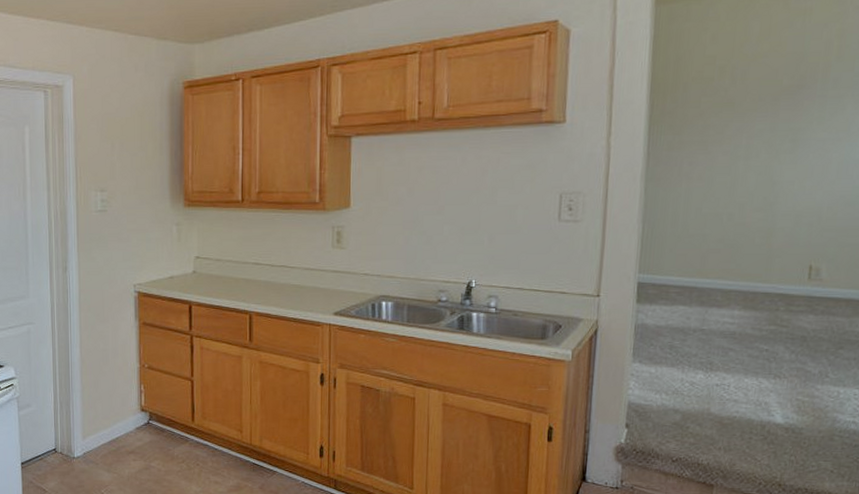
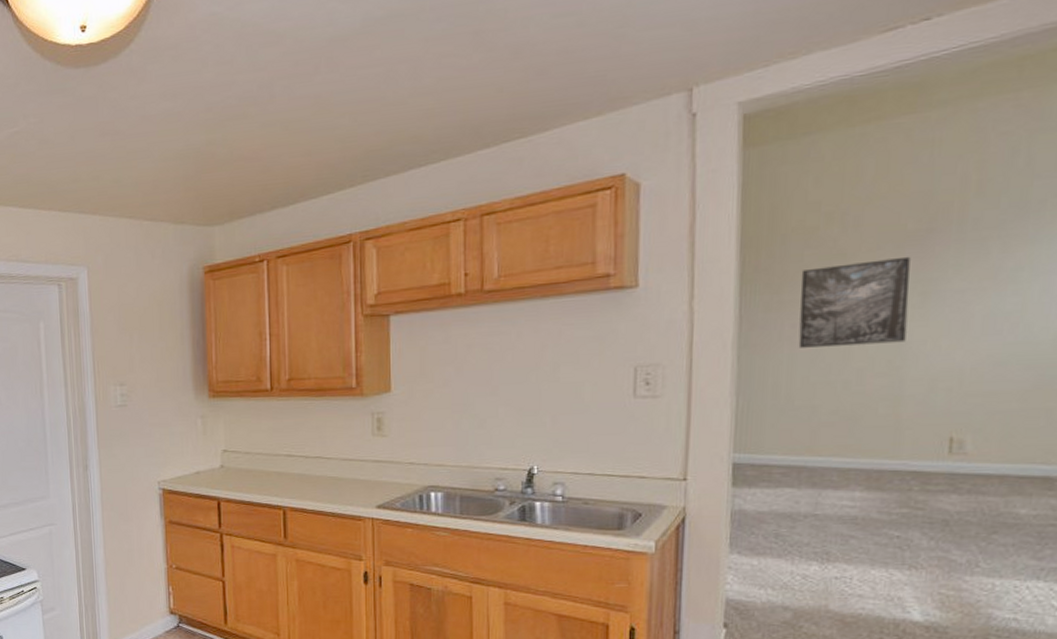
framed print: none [694,108,784,183] -> present [798,256,911,348]

